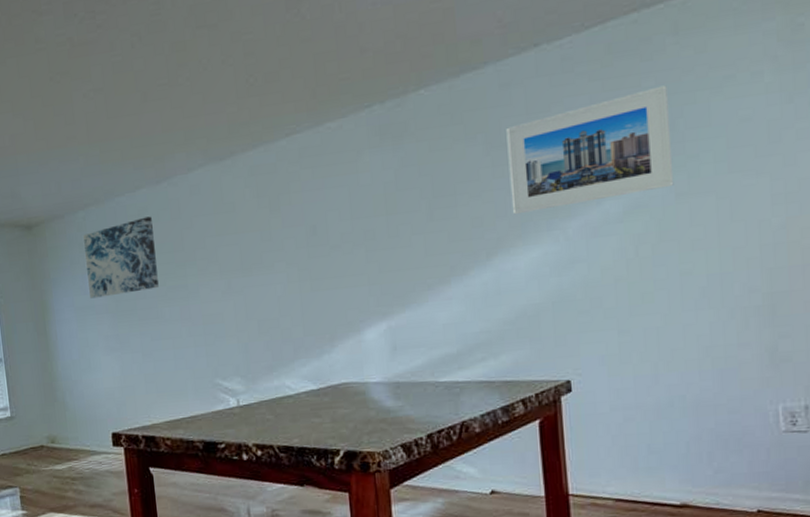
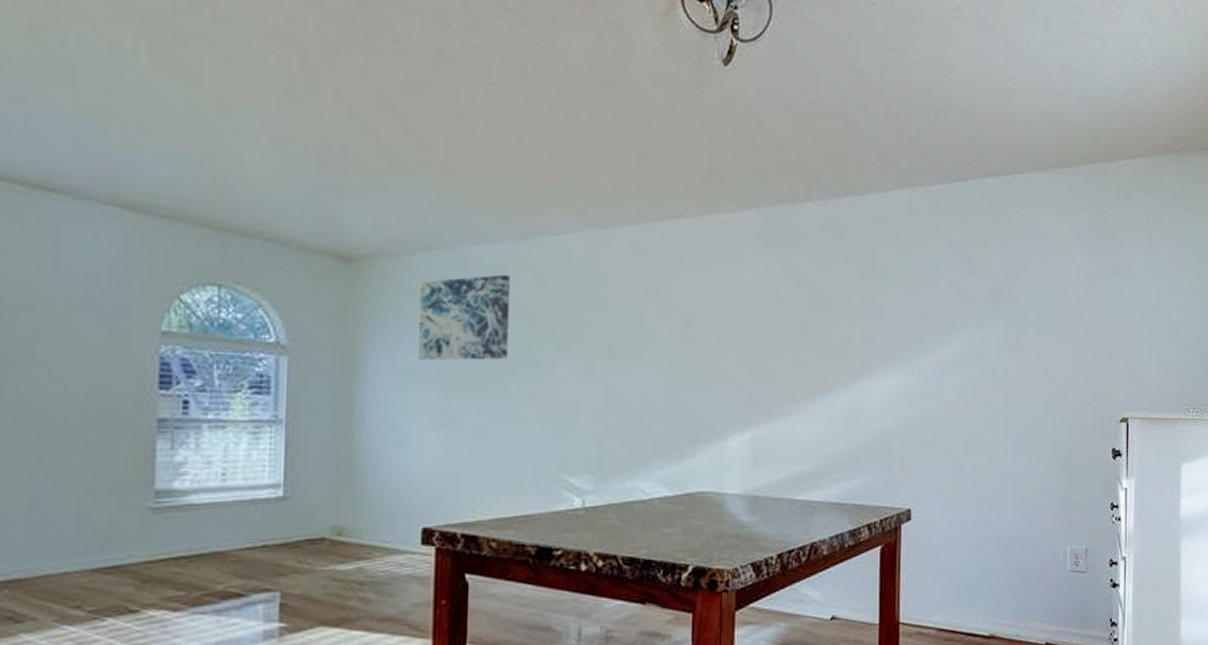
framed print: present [506,85,674,215] -> none [877,247,1008,342]

